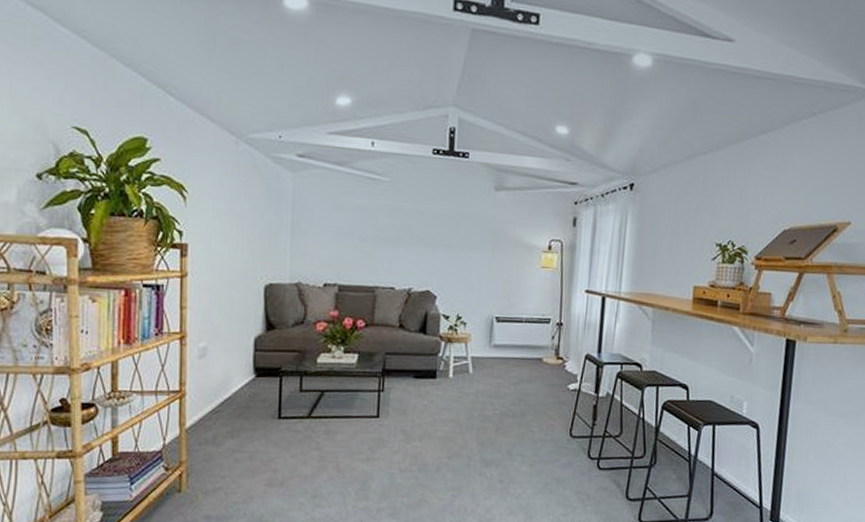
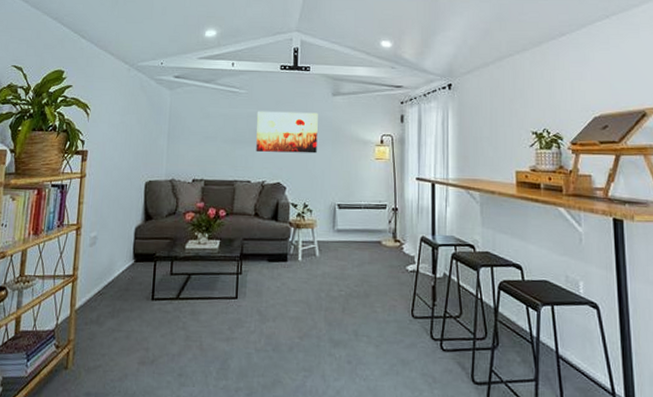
wall art: none [401,204,477,259] -> present [256,111,318,154]

